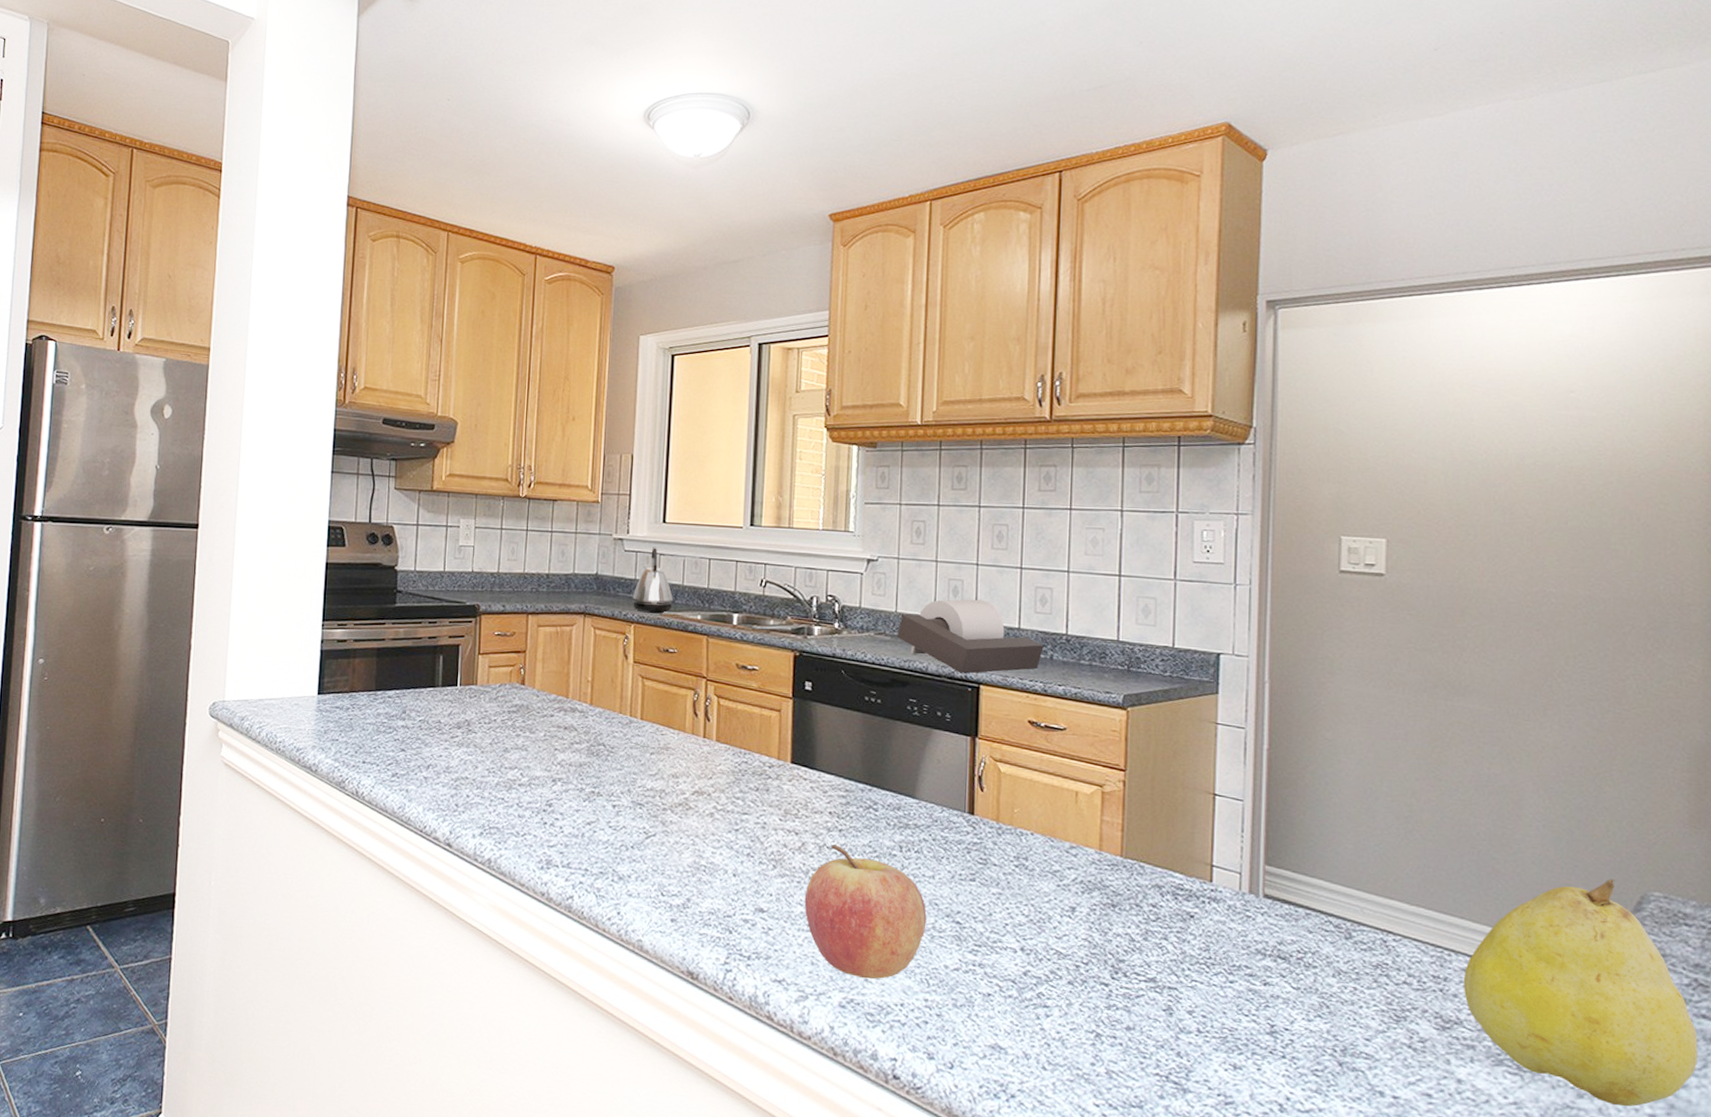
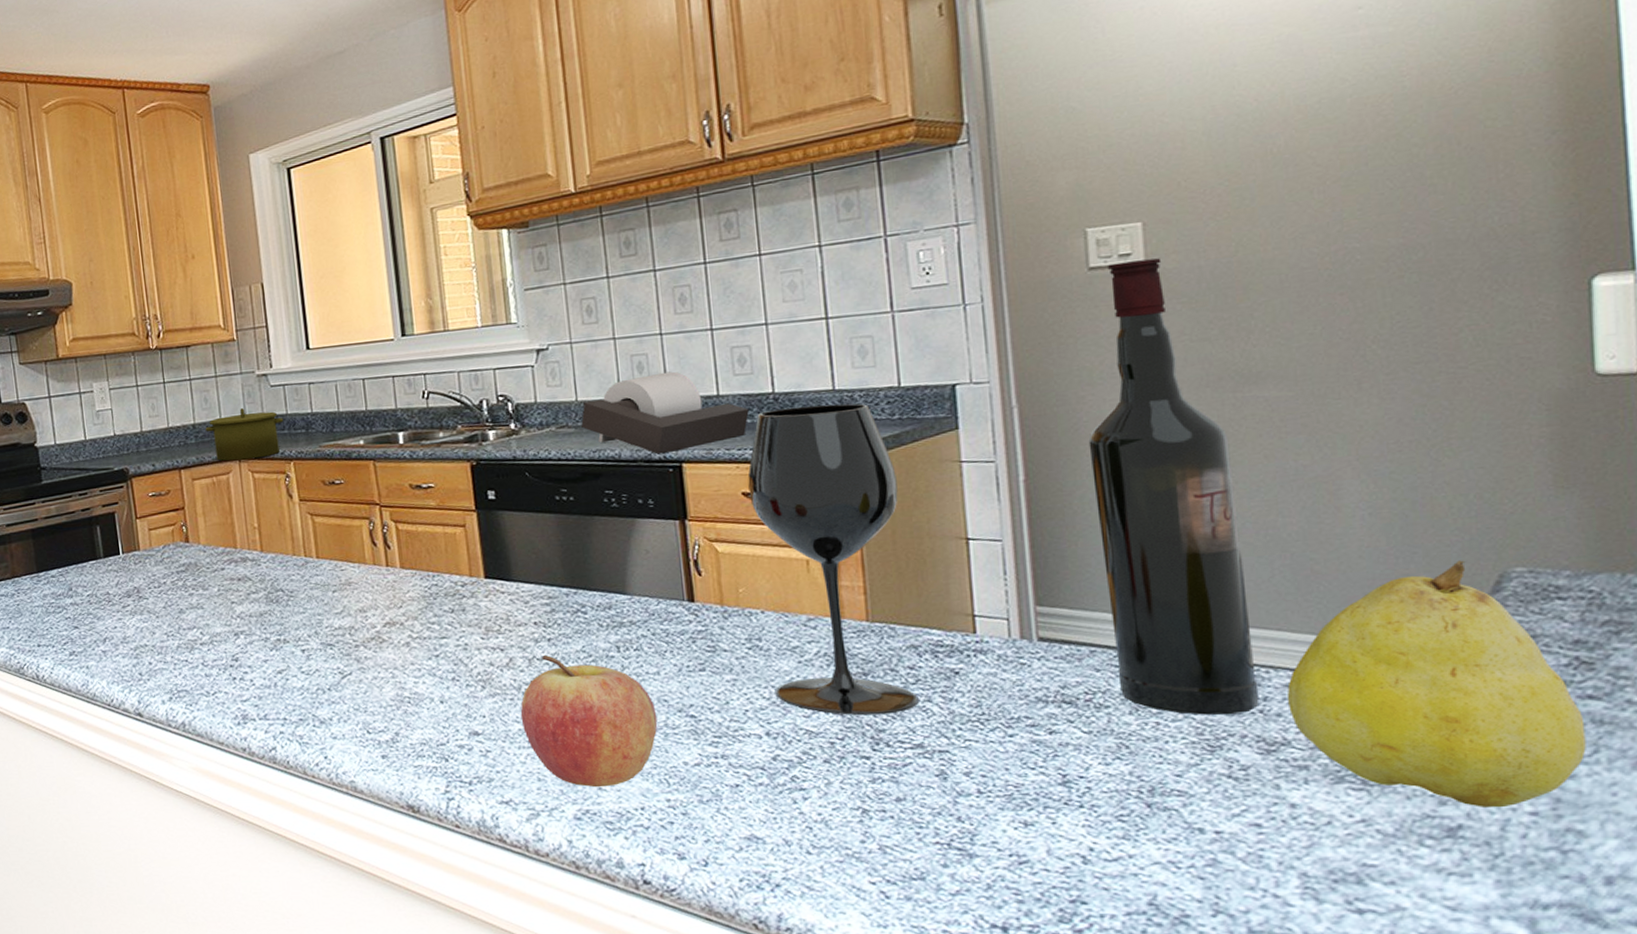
cooking pot: none [558,567,632,616] -> present [205,408,284,461]
kettle: present [632,546,674,613] -> none [286,376,332,447]
wineglass: none [1033,649,1162,947] -> present [748,403,920,716]
wine bottle: none [1324,570,1441,990] -> present [1088,258,1260,716]

